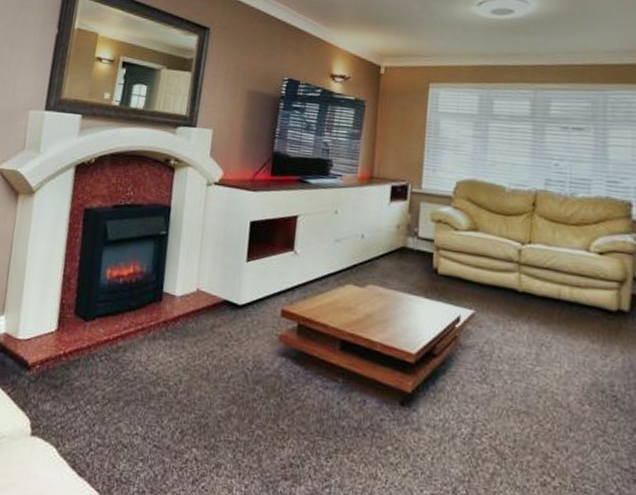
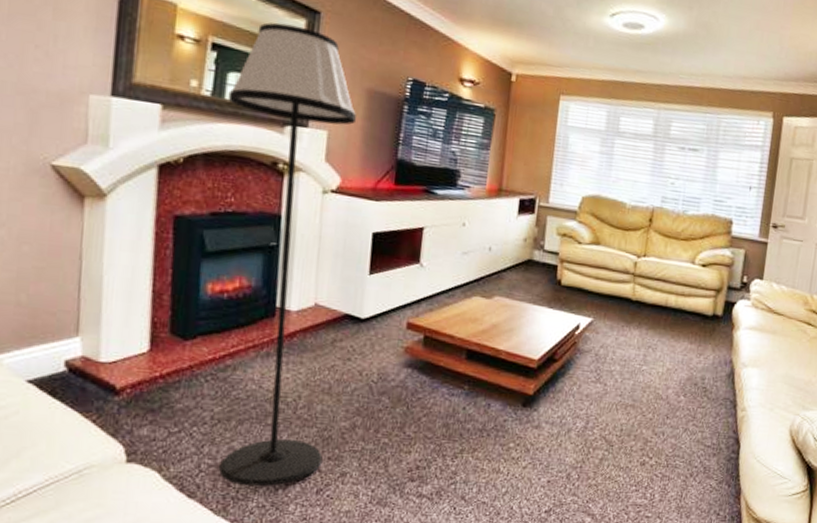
floor lamp: none [106,40,239,472] -> present [219,22,357,487]

